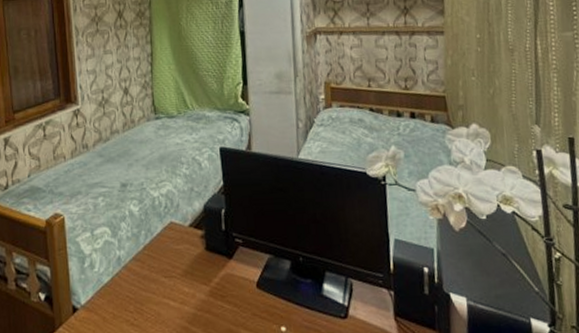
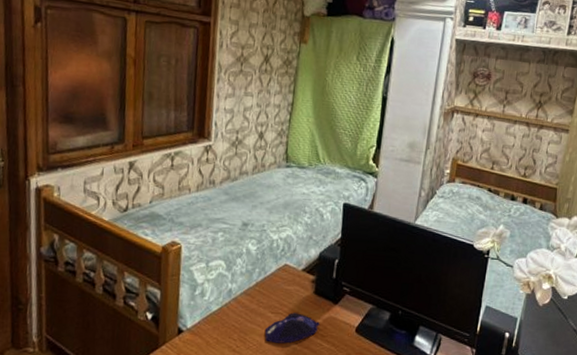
computer mouse: none [160,274,217,311] -> present [264,312,320,344]

